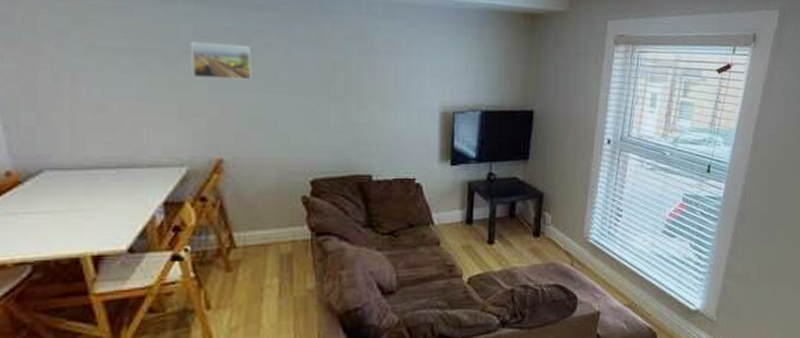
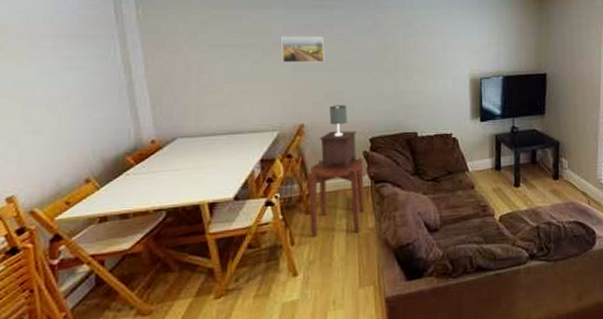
side table: none [228,205,303,299] -> present [308,158,365,236]
table lamp: none [243,136,293,219] -> present [319,105,356,170]

